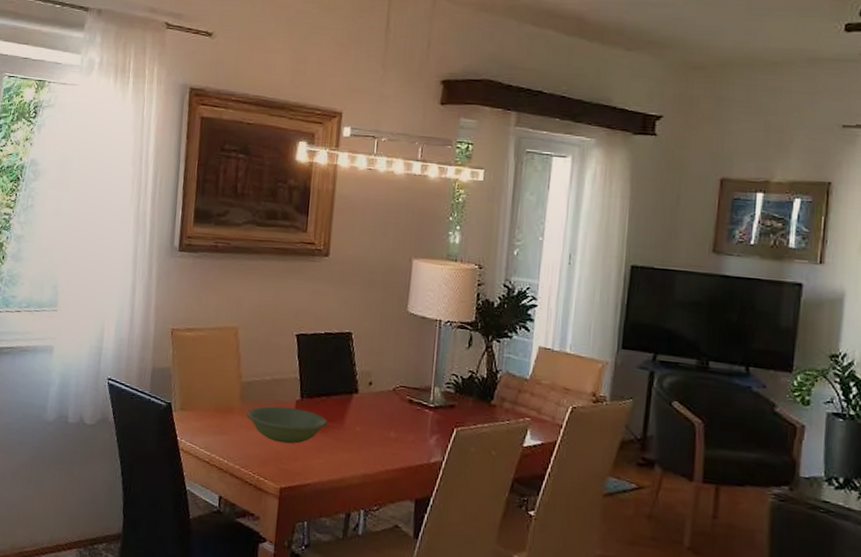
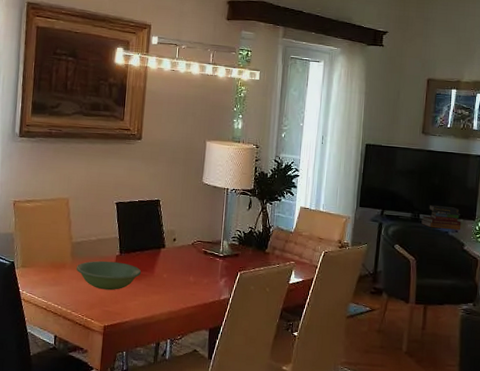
books: none [711,348,772,386] -> present [421,204,462,230]

